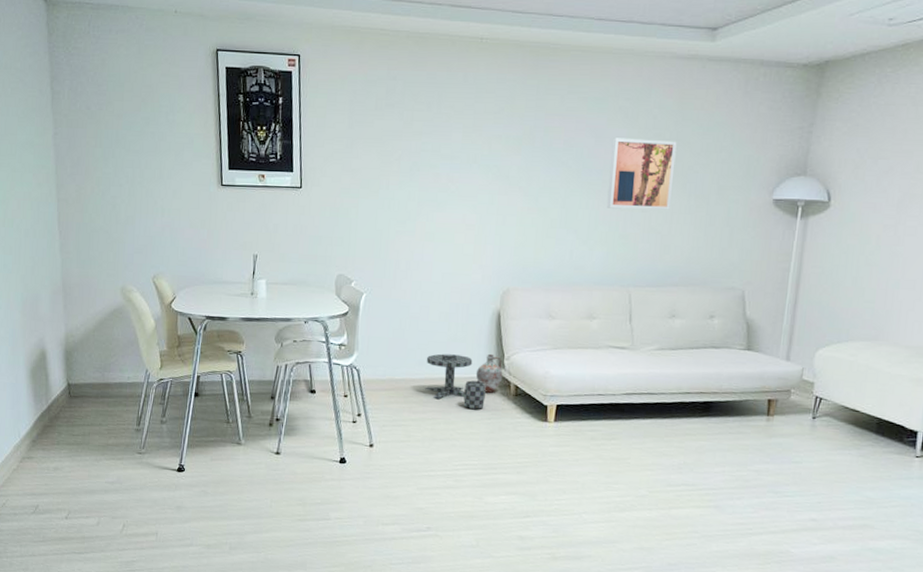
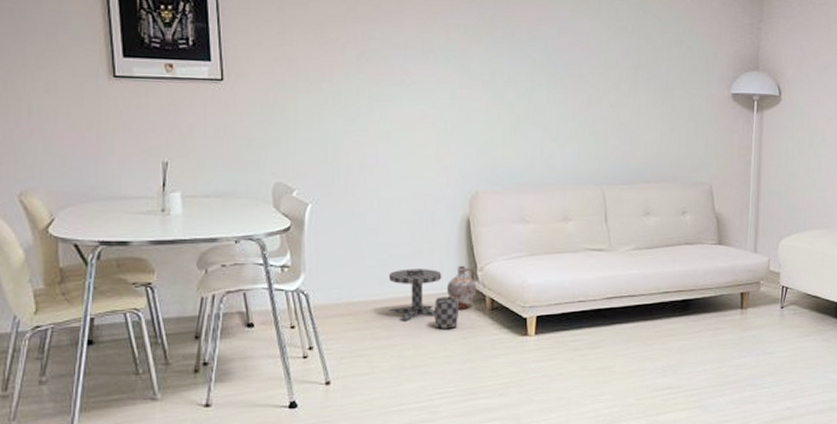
wall art: present [606,138,677,211] -> none [574,29,639,106]

